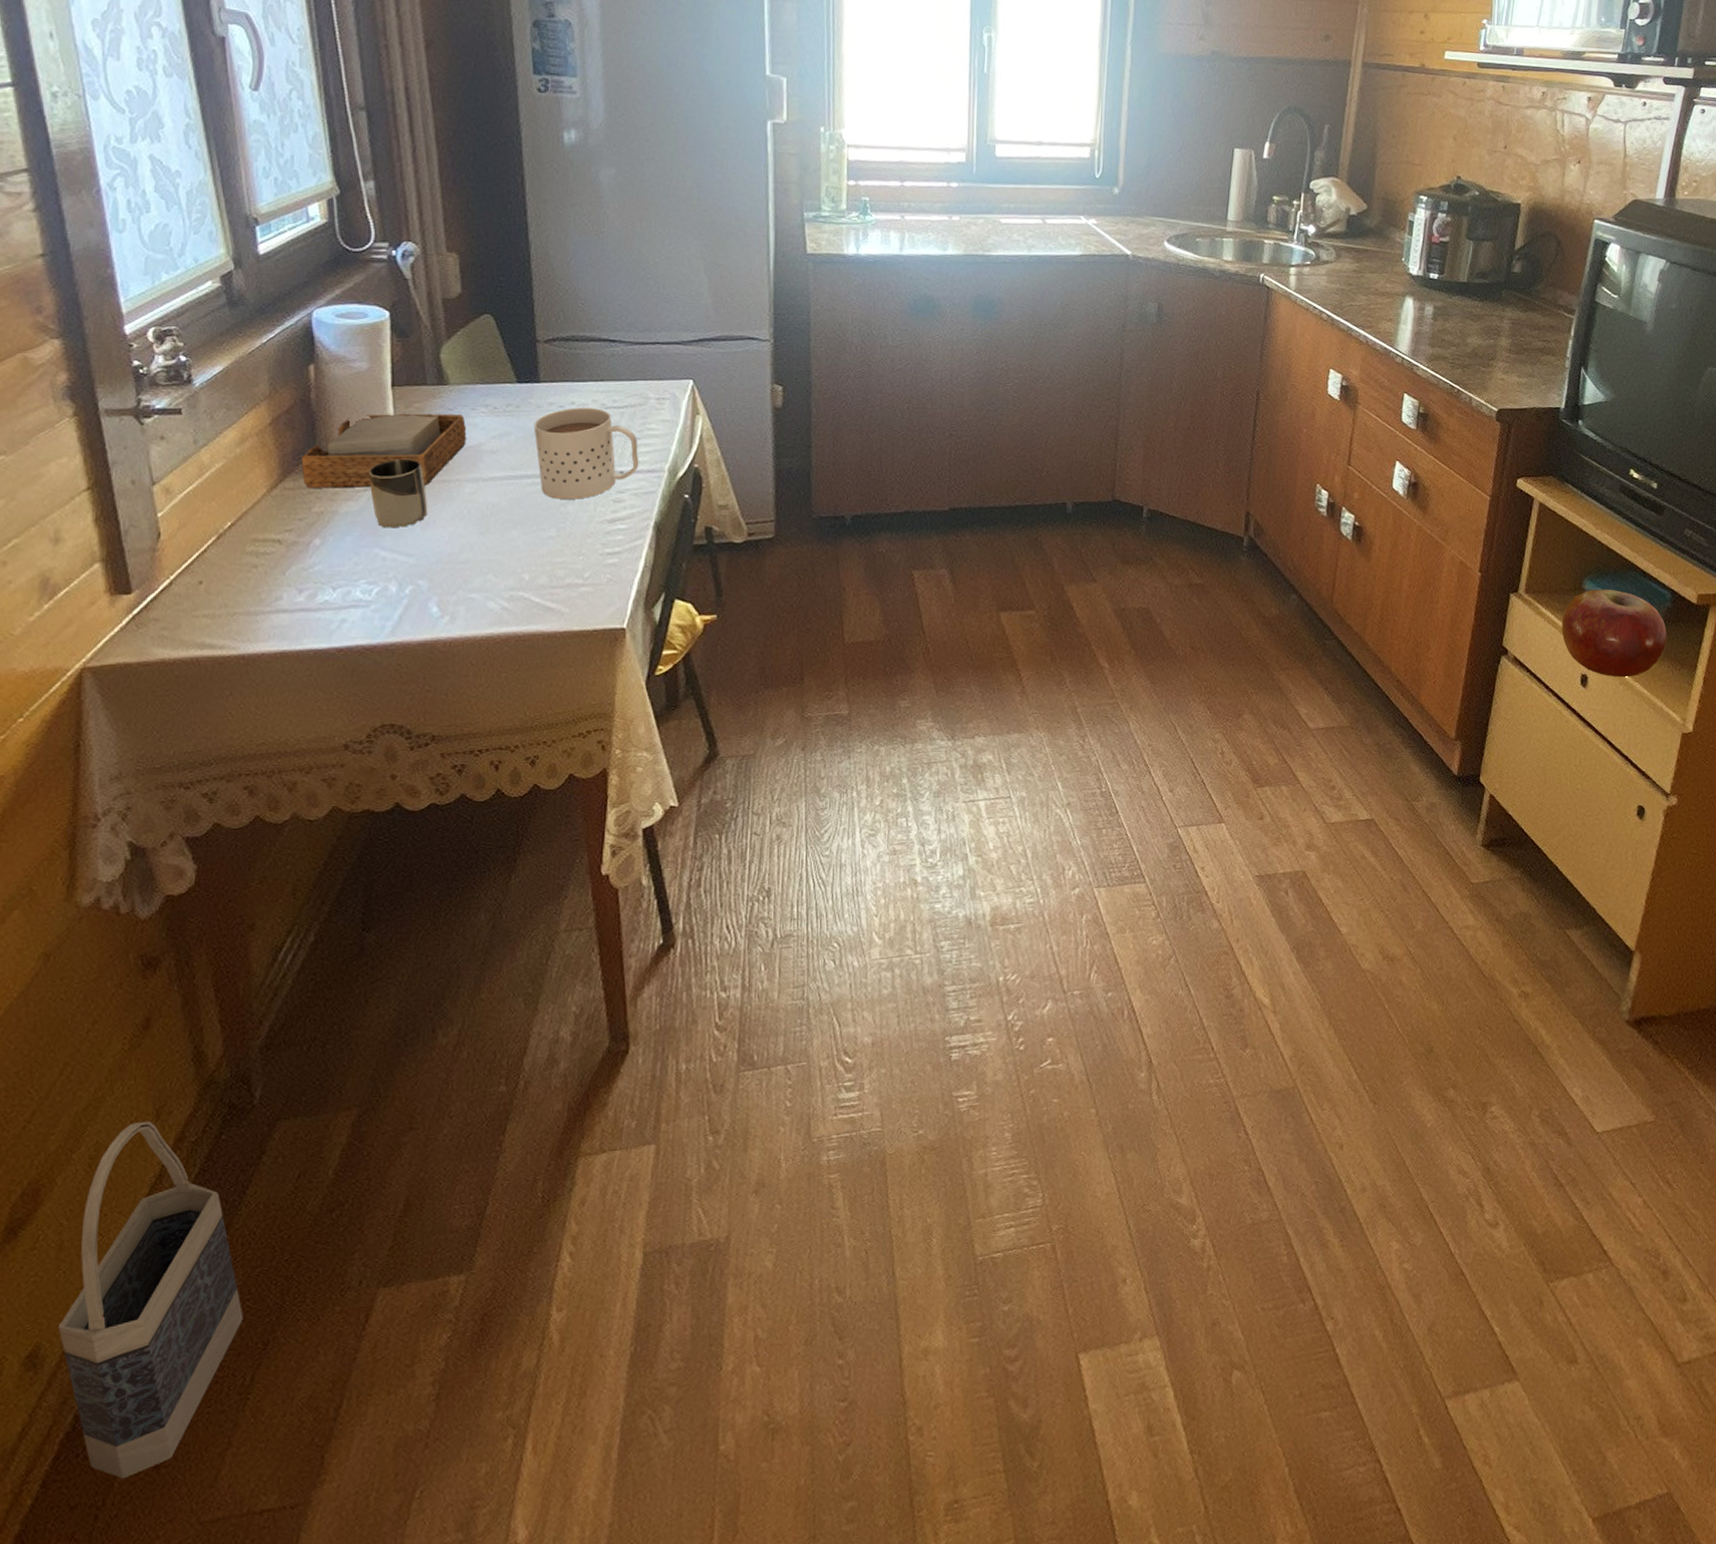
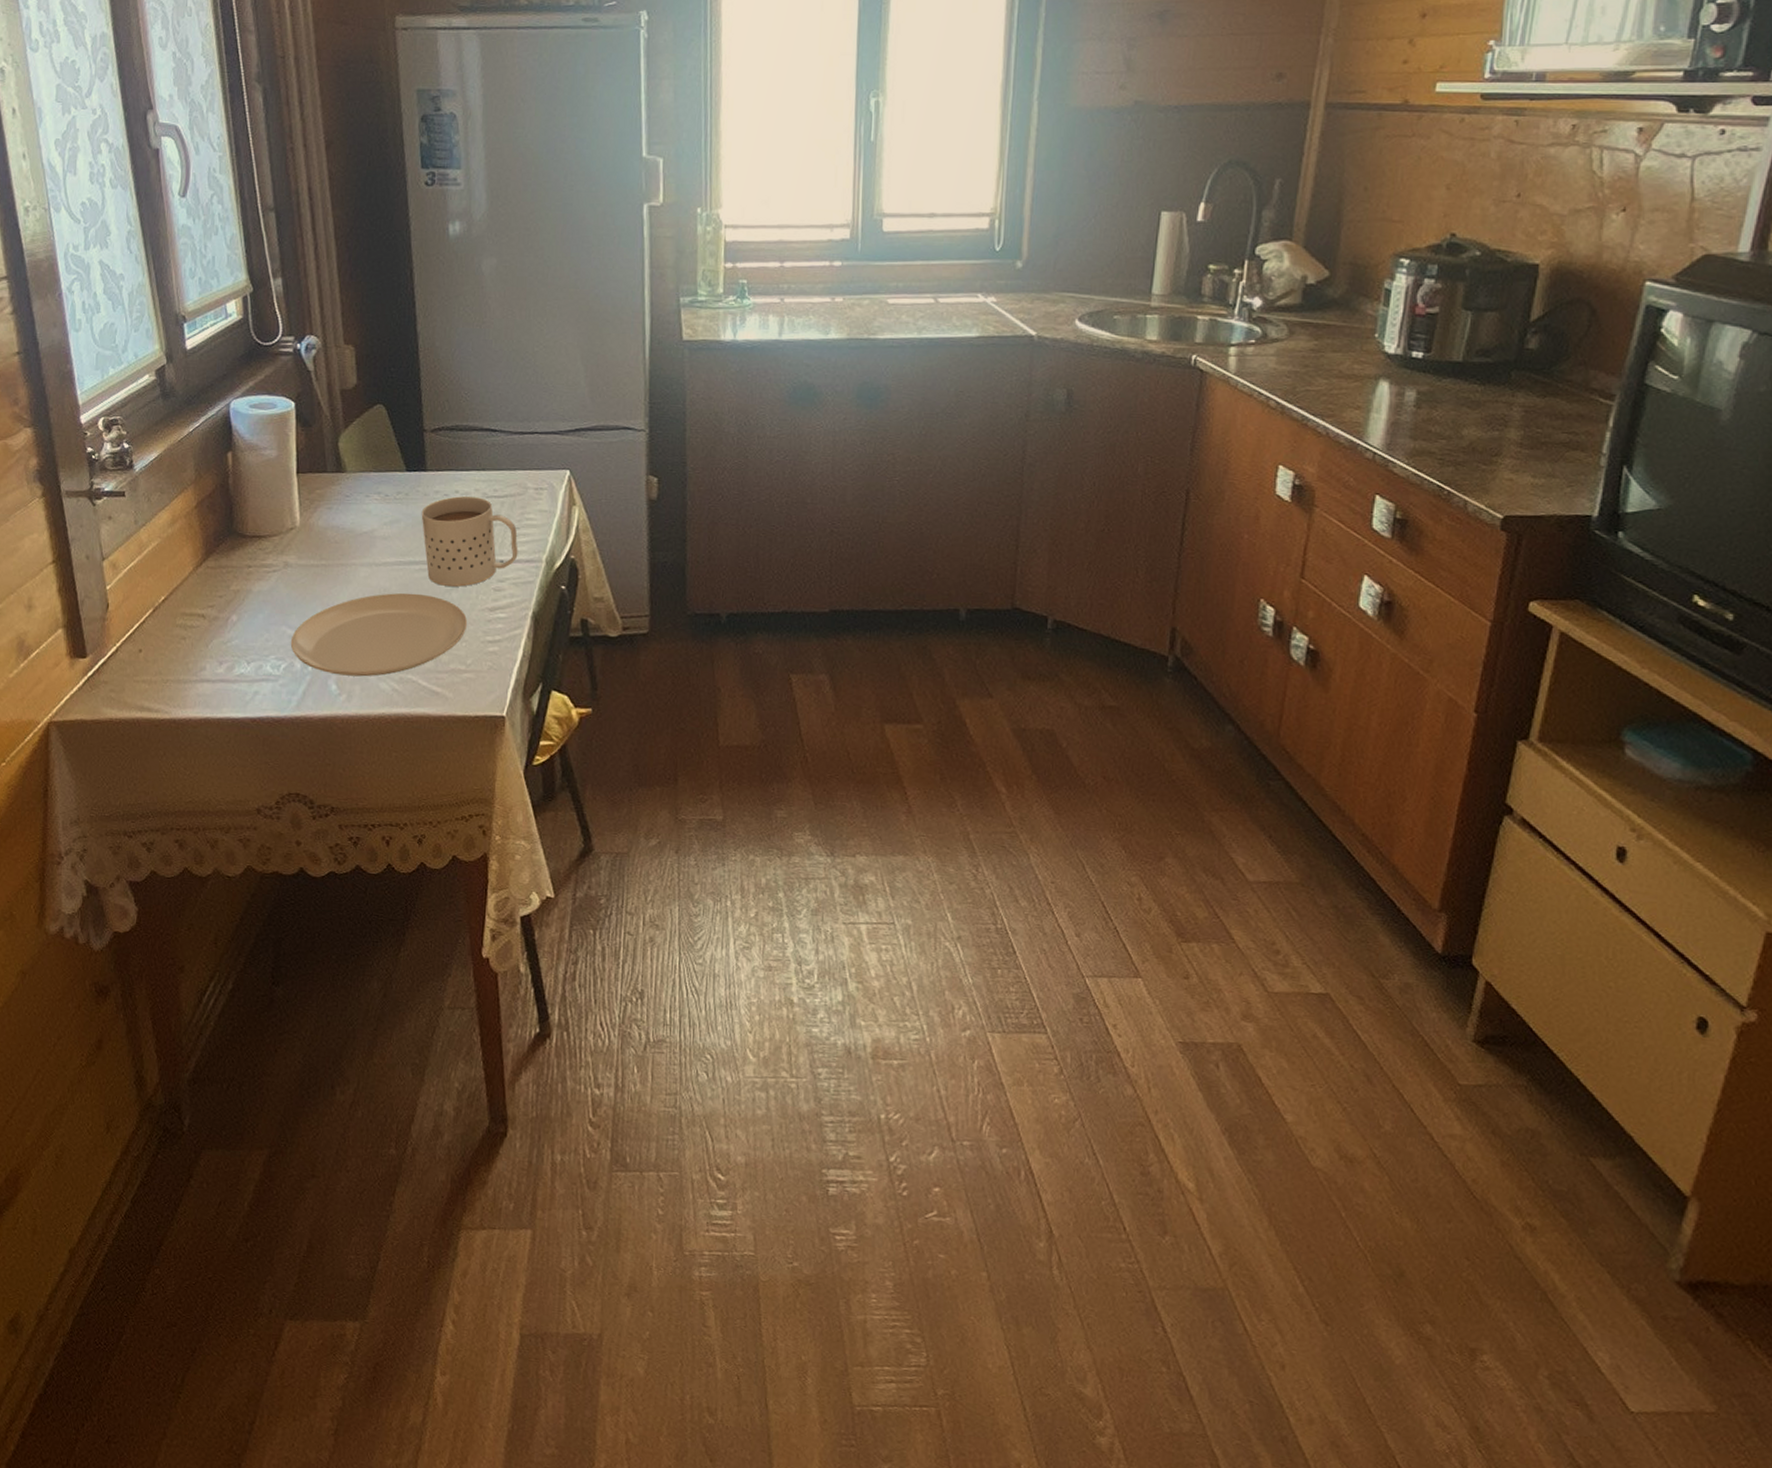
bag: present [58,1121,244,1479] -> none [33,1131,176,1446]
napkin holder: present [301,413,467,489] -> none [221,499,362,569]
cup: present [369,458,428,528] -> none [277,542,328,608]
plate: none [384,508,585,597] -> present [290,593,468,677]
fruit: present [1562,589,1667,678] -> none [1590,742,1745,856]

